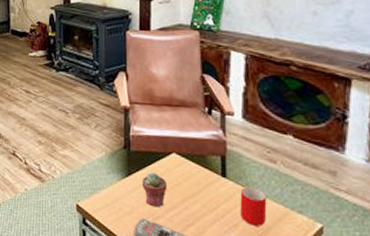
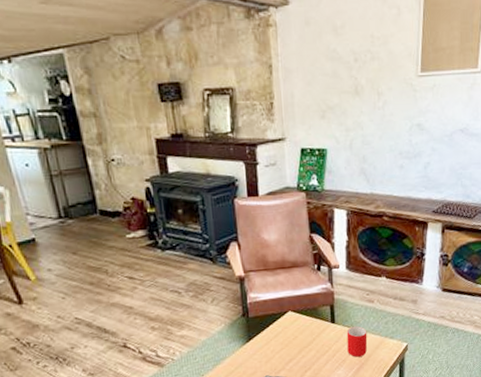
potted succulent: present [141,173,167,208] -> none [262,333,285,363]

